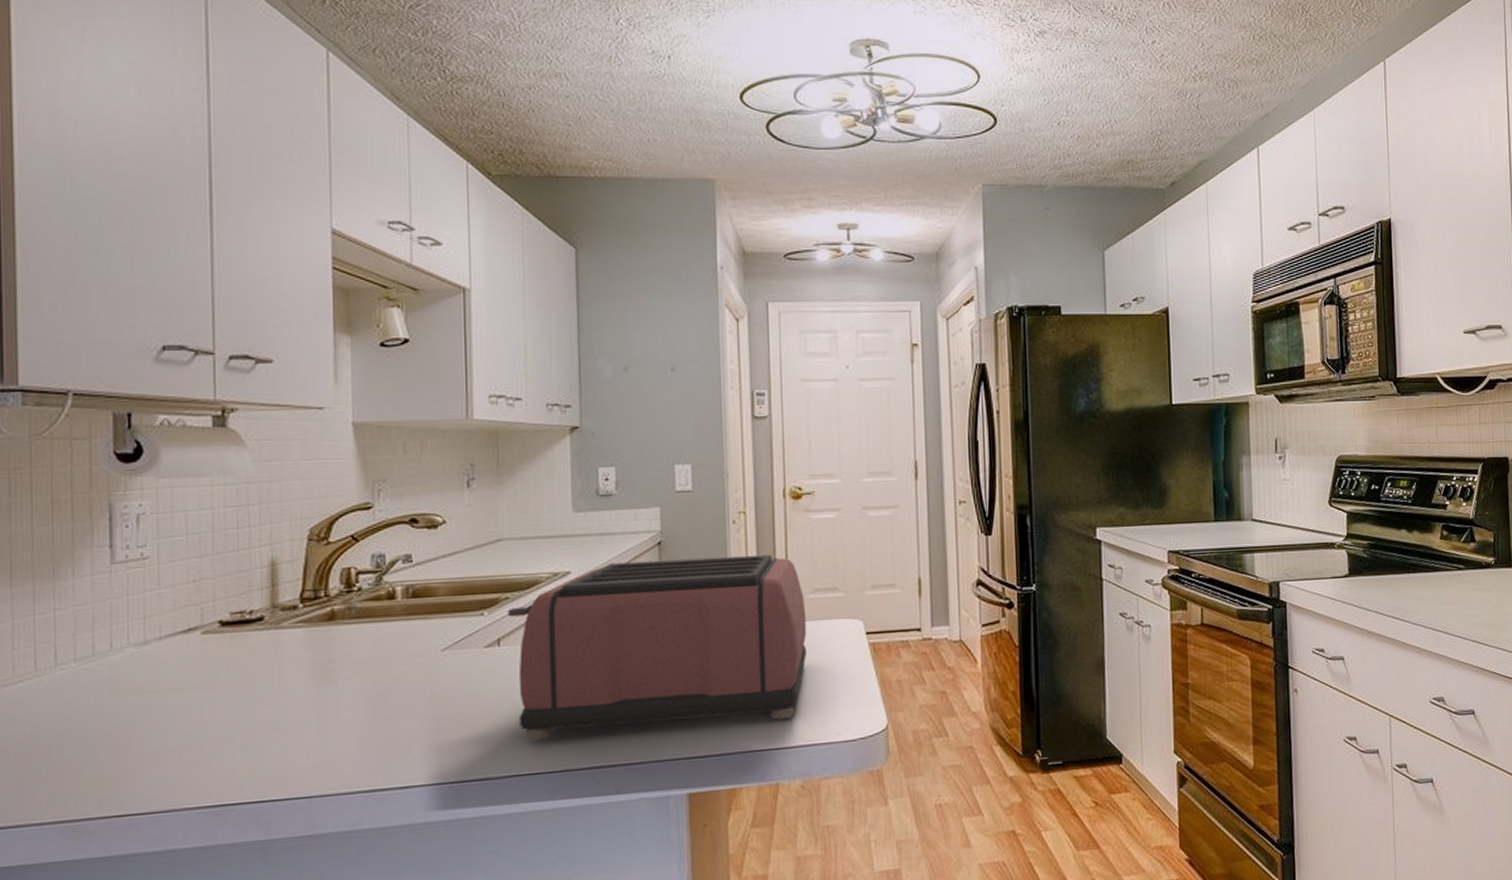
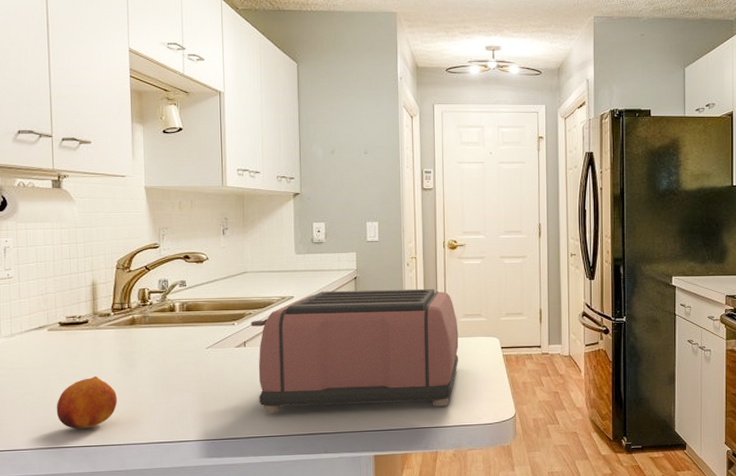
fruit: none [212,698,308,778] -> present [56,376,118,429]

